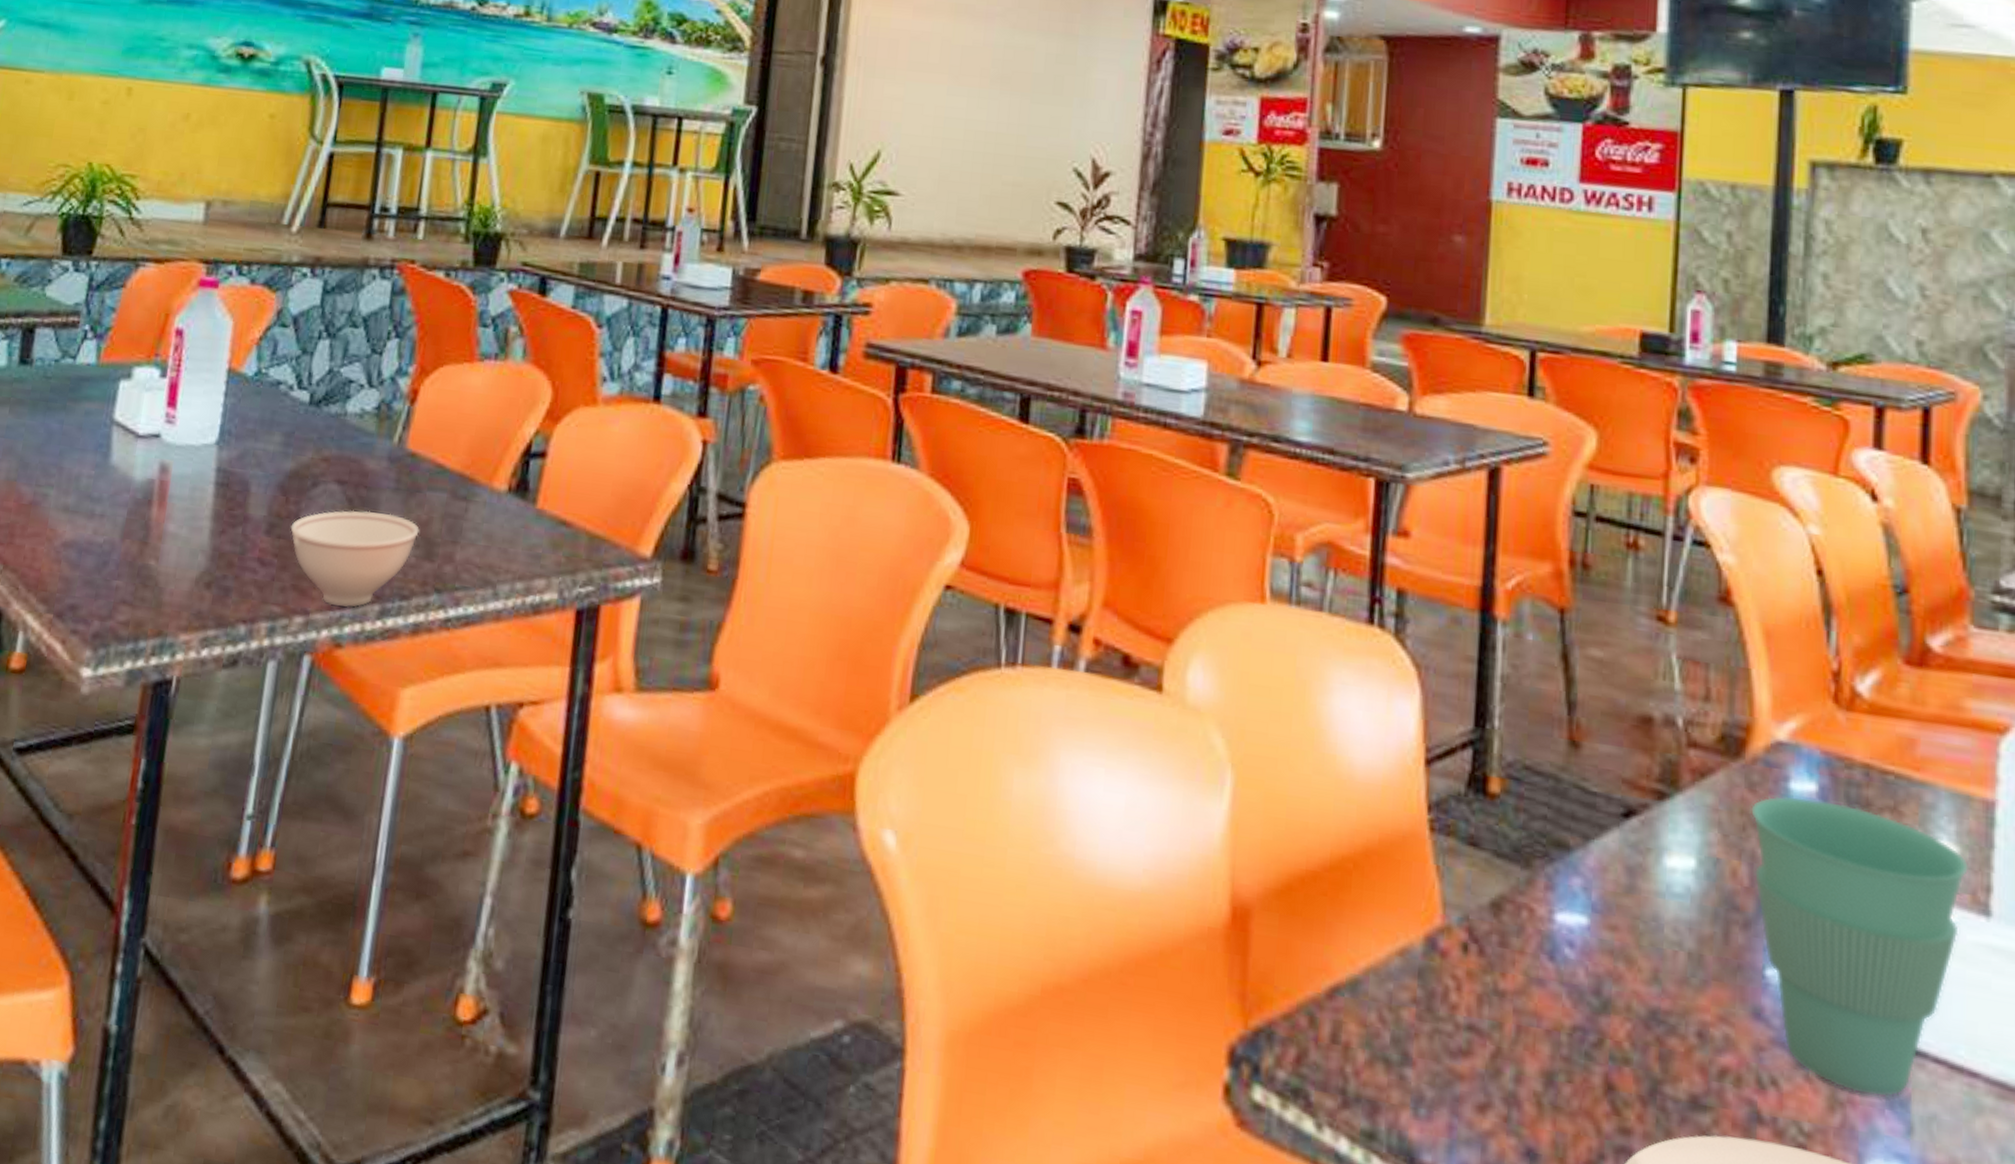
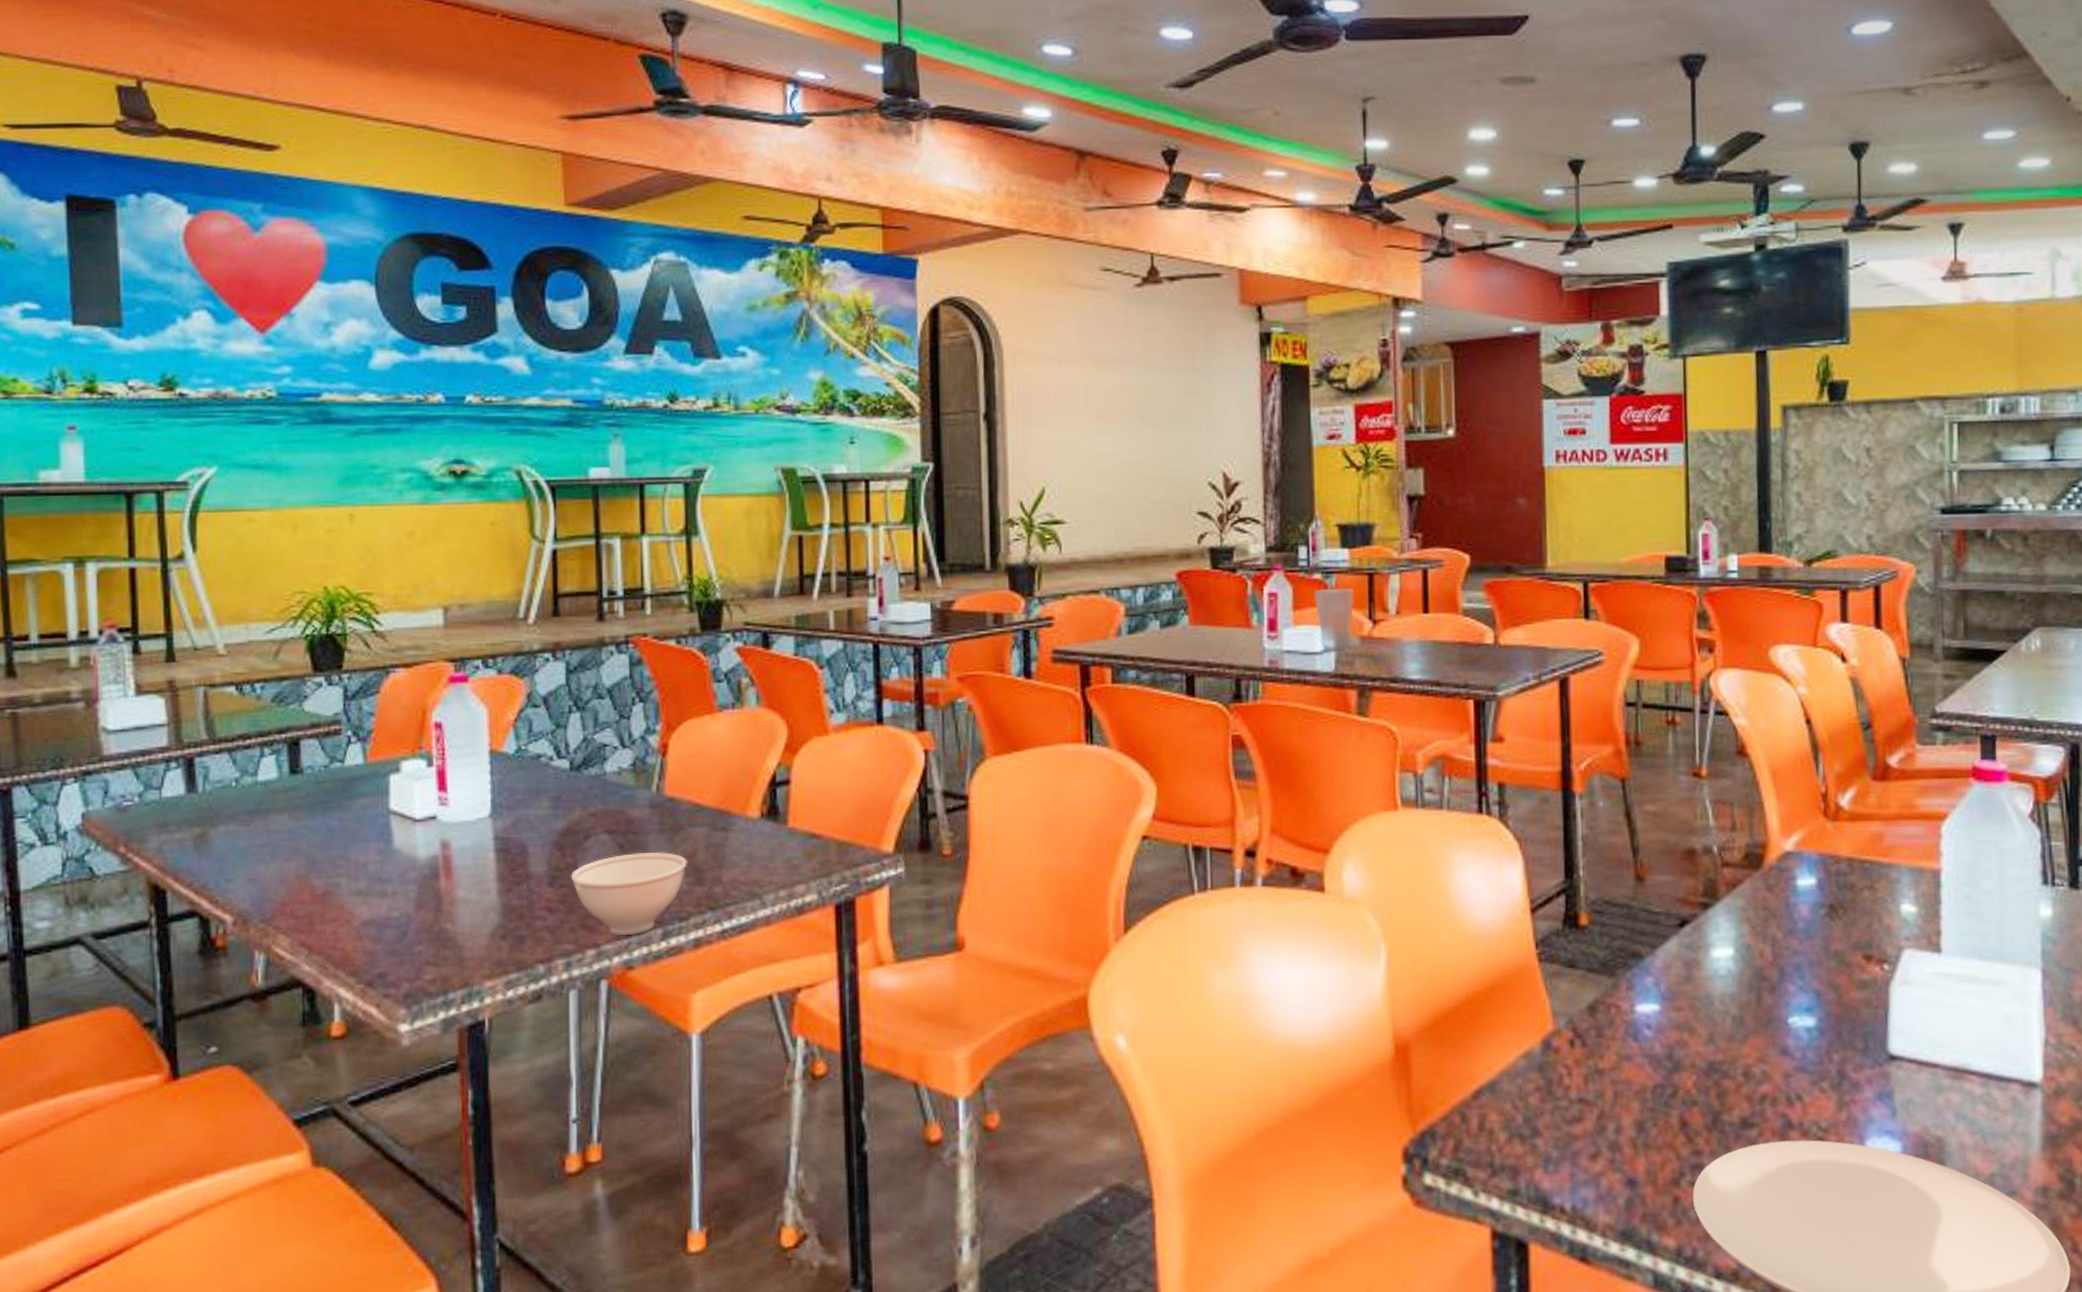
cup: none [1186,313,1238,395] -> present [1314,588,1355,652]
cup: present [1751,796,1968,1097] -> none [1770,890,1924,1094]

